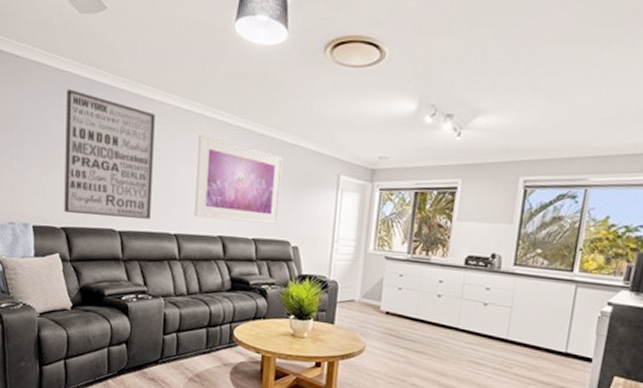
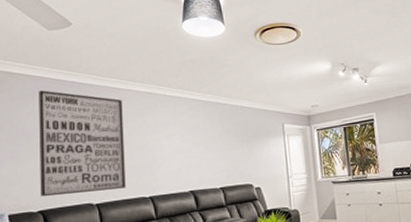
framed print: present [194,135,283,224] -> none [163,110,240,179]

